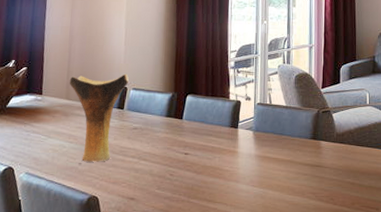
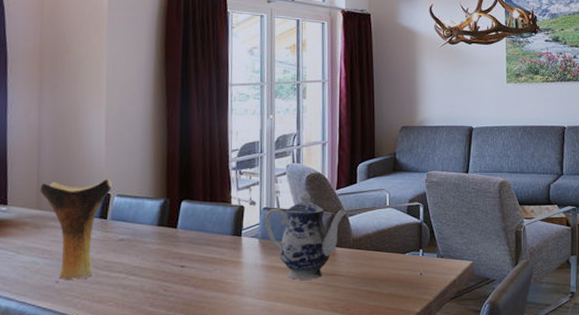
teapot: none [258,90,331,170] -> present [264,192,347,280]

